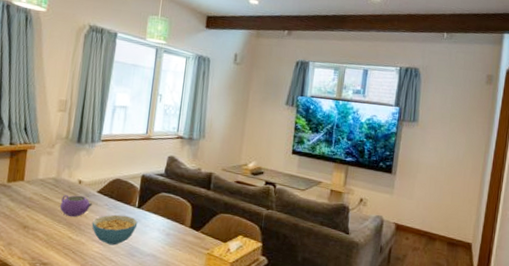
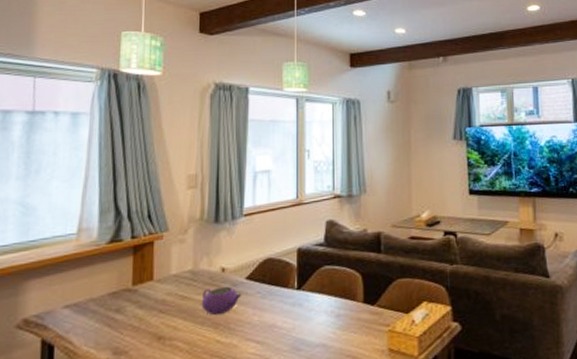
cereal bowl: present [91,214,138,246] -> none [243,301,300,342]

